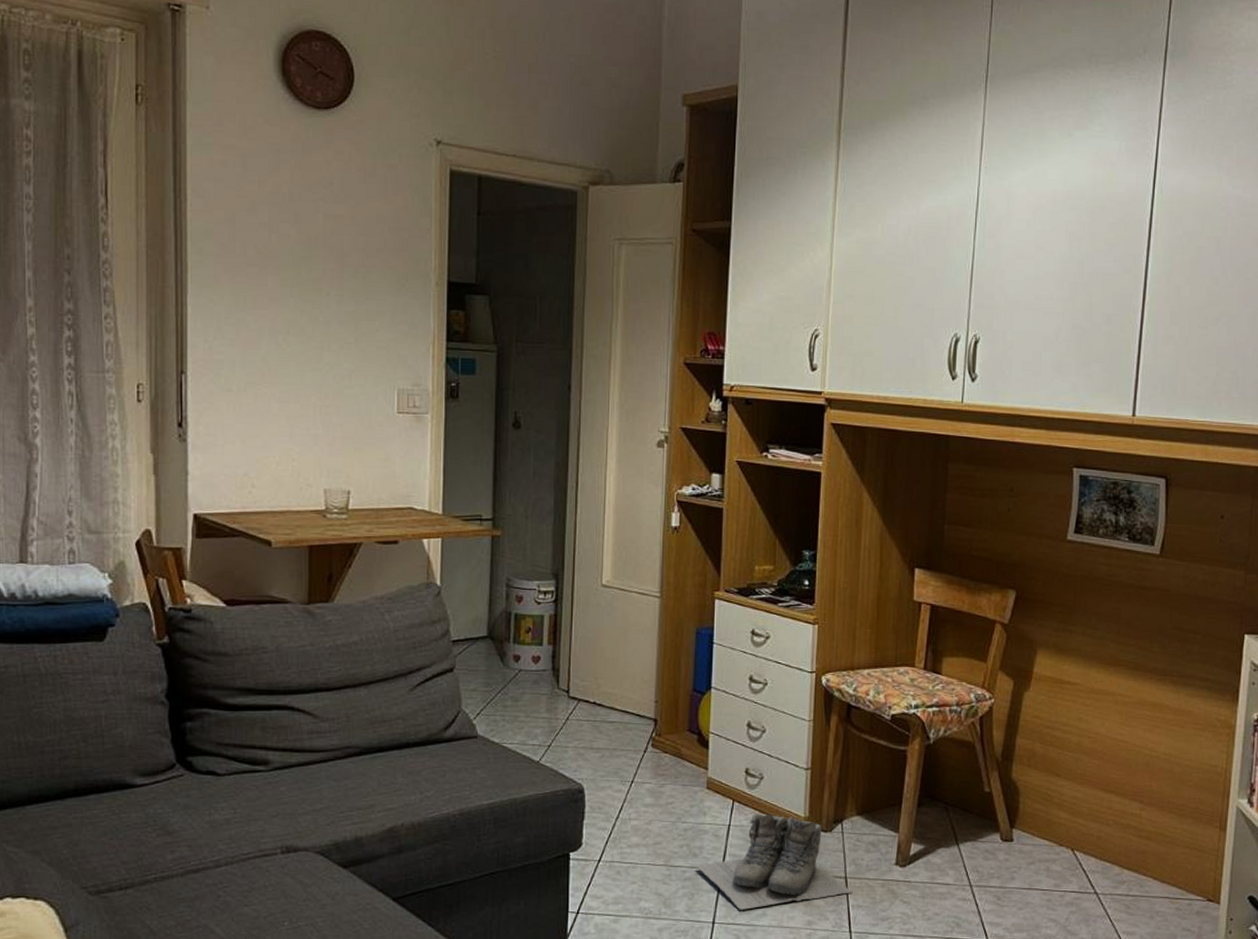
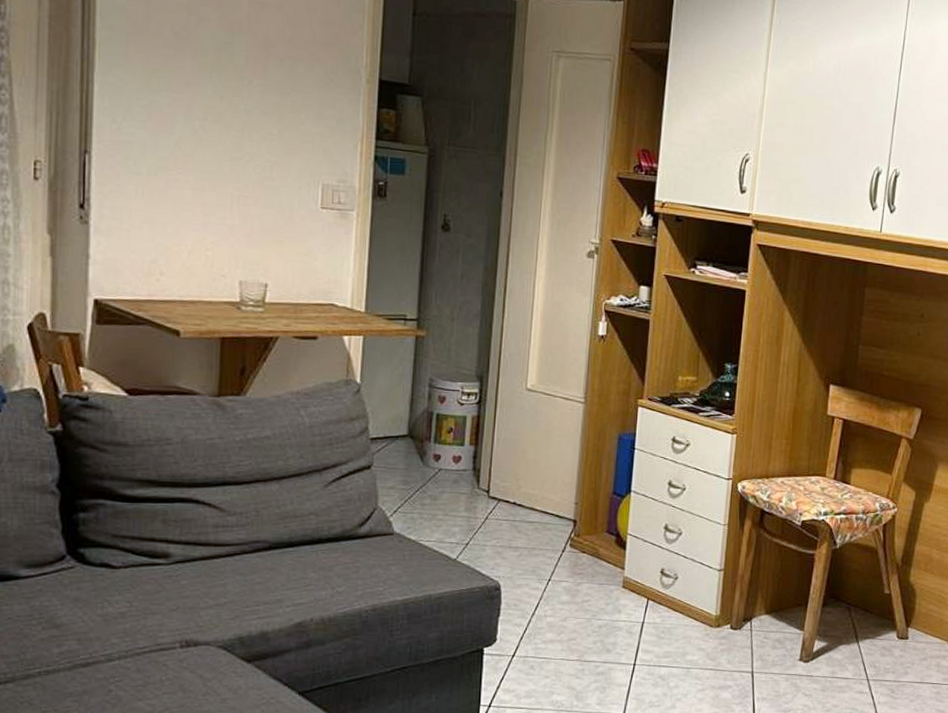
boots: present [696,813,852,910] -> none [609,611,758,703]

